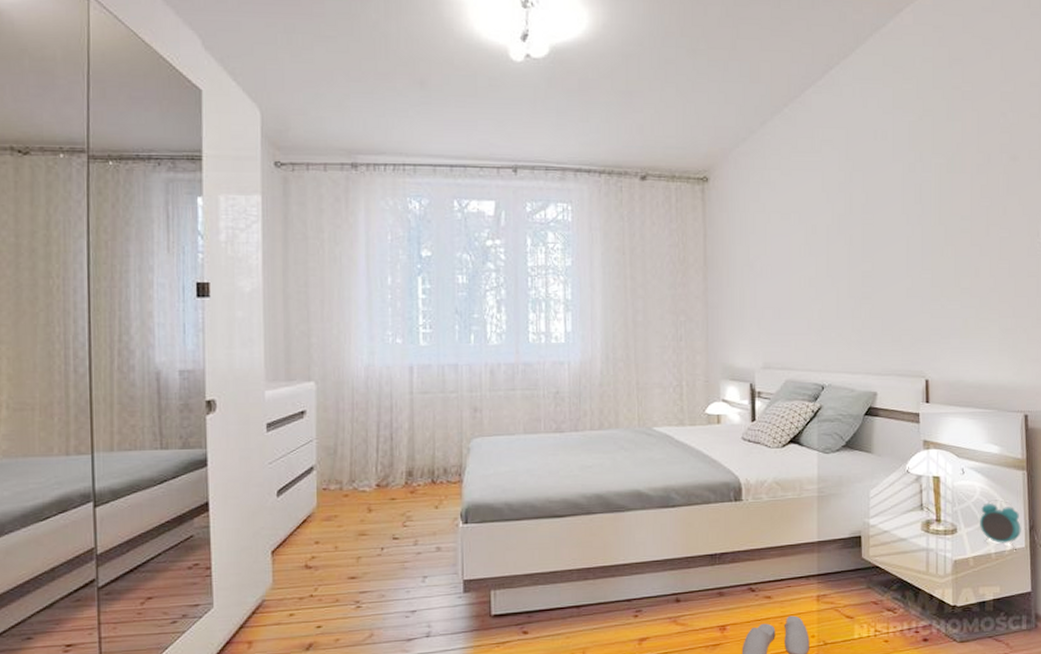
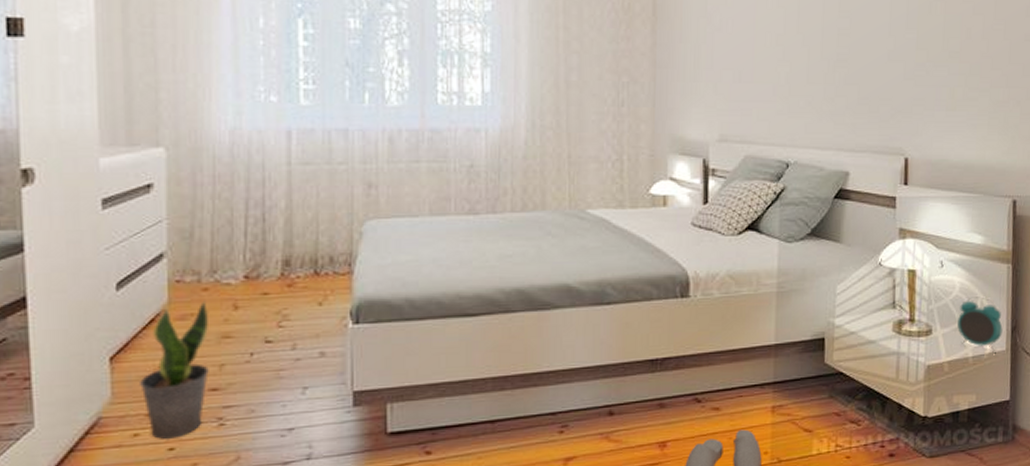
potted plant: none [295,504,349,619] -> present [140,300,210,439]

